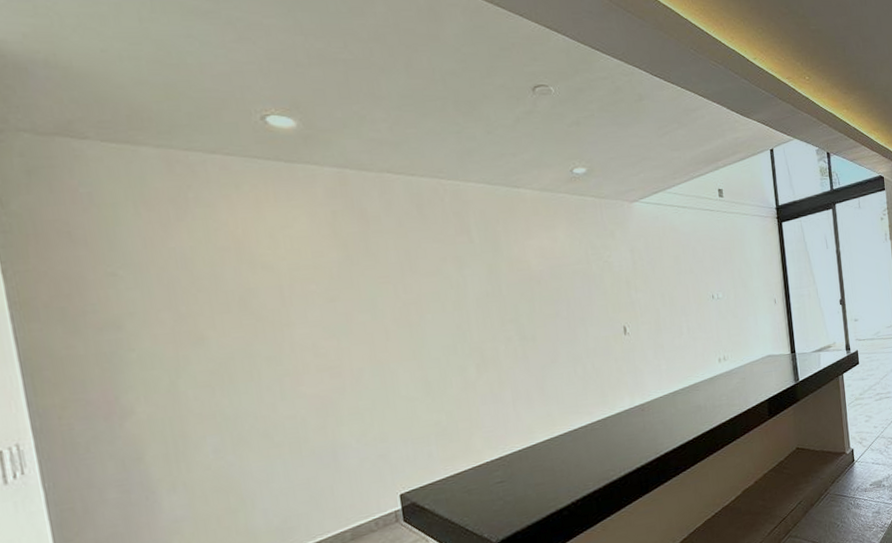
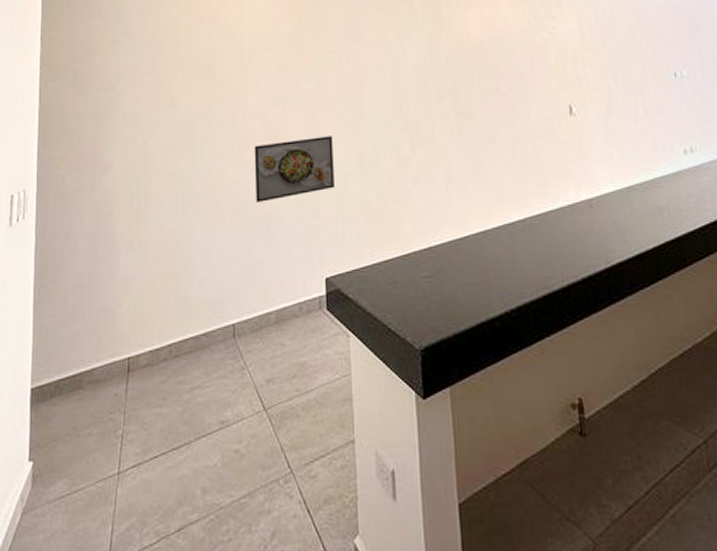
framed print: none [308,364,402,433] -> present [254,136,335,203]

